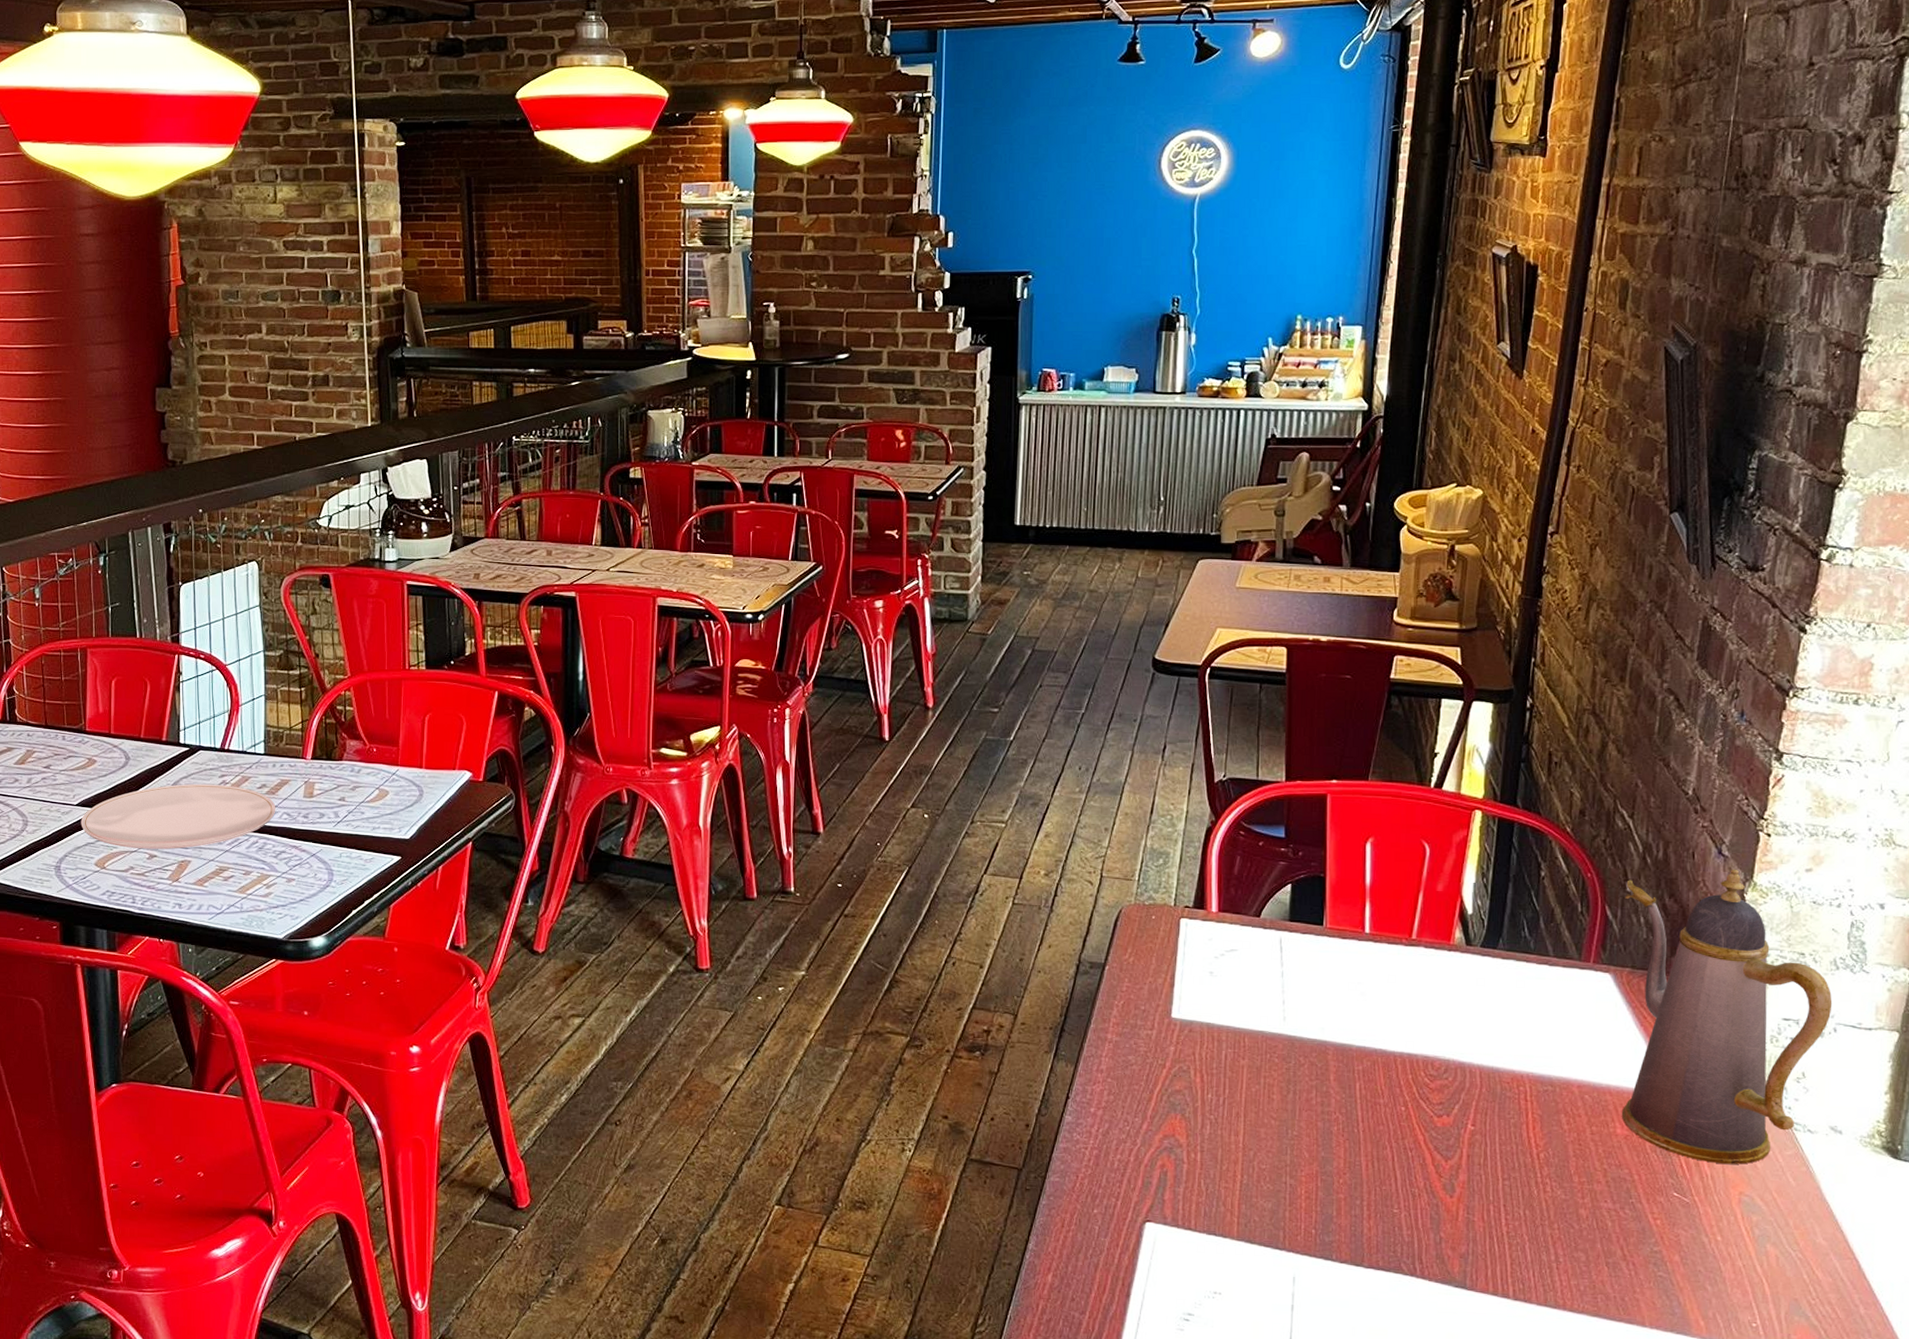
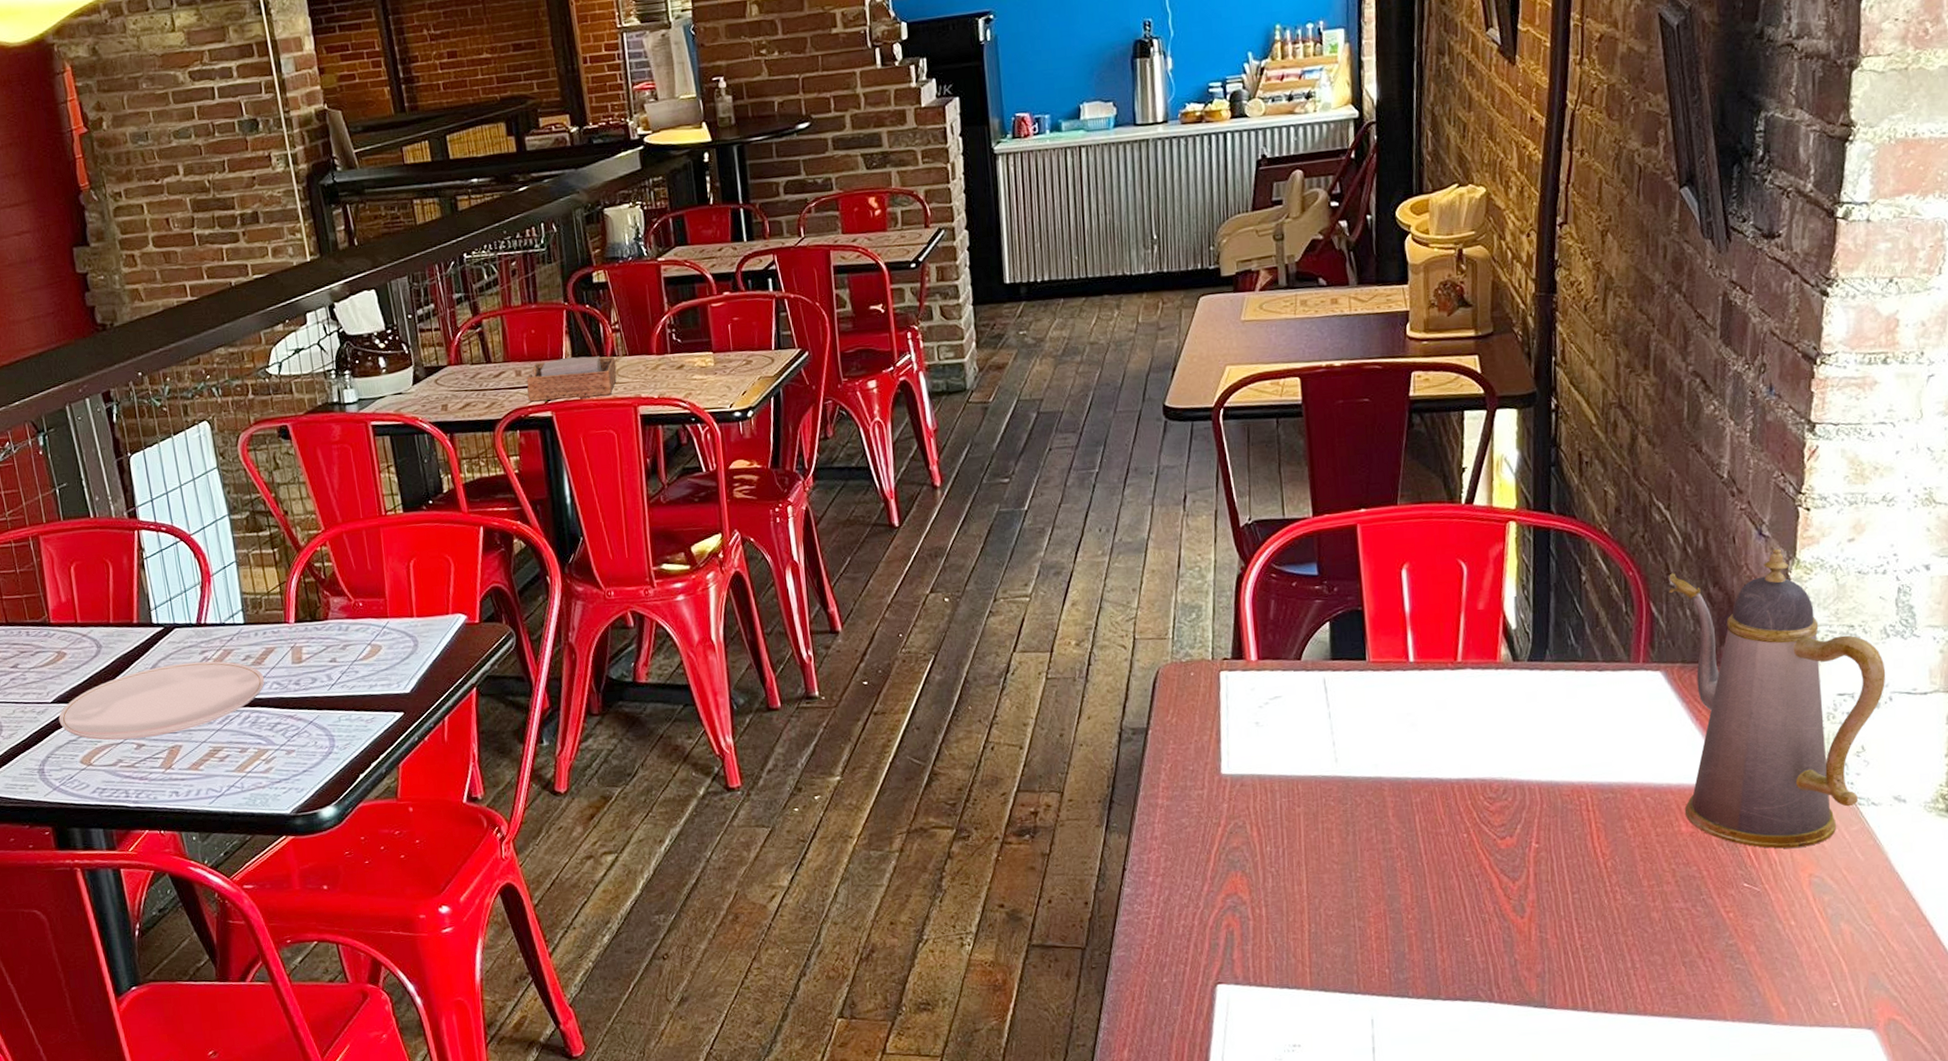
napkin holder: none [555,544,641,584] -> present [526,356,617,402]

